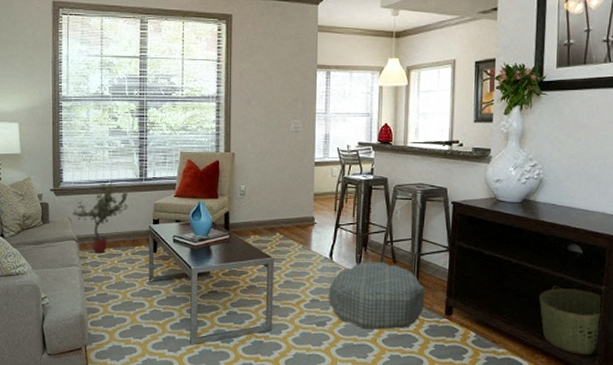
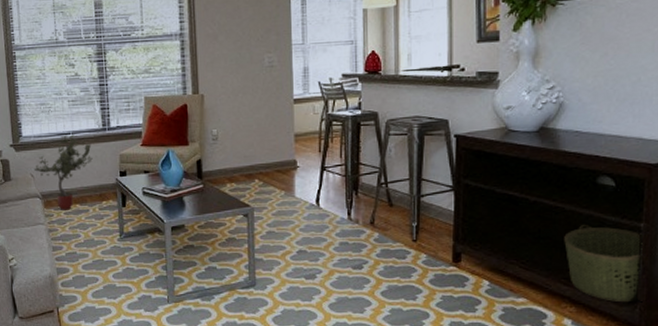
dog bed: present [328,262,426,330] -> none [316,206,428,281]

